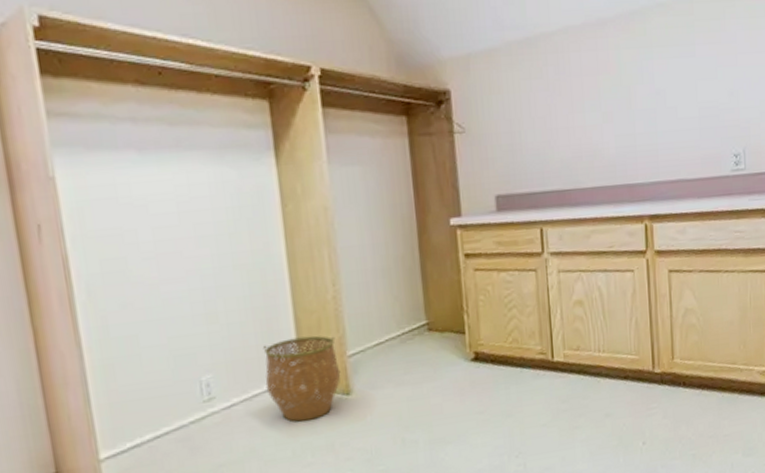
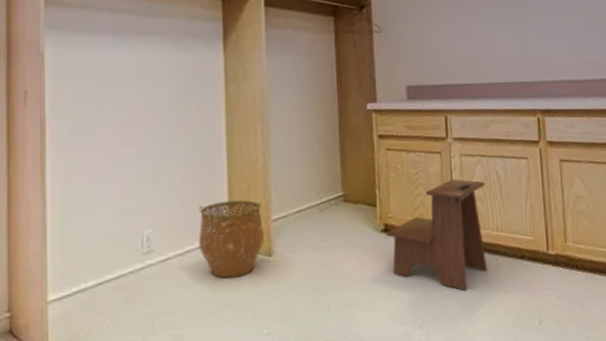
step stool: none [476,298,588,417] -> present [386,179,487,291]

